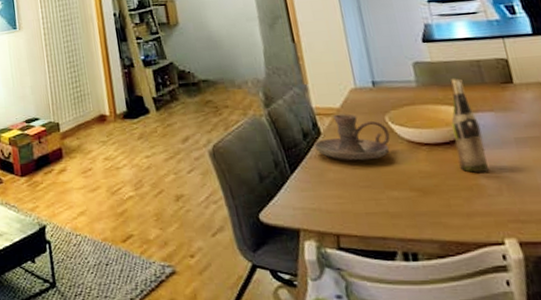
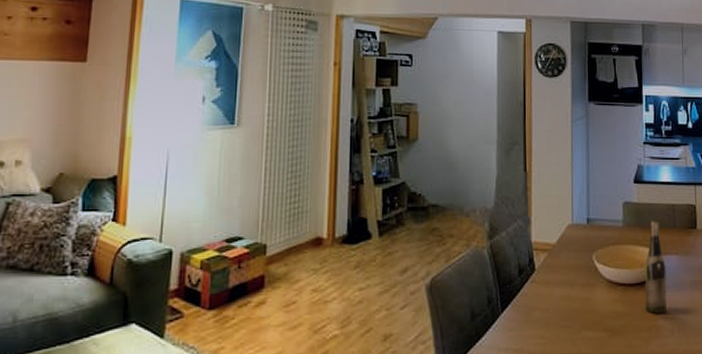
candle holder: present [313,113,391,161] -> none [527,250,594,300]

